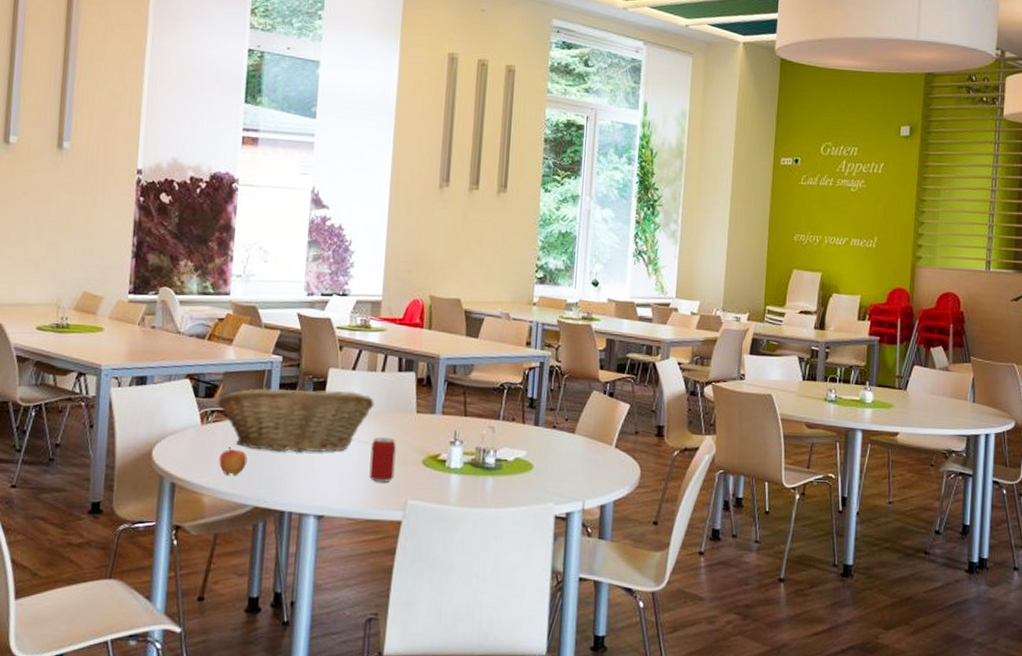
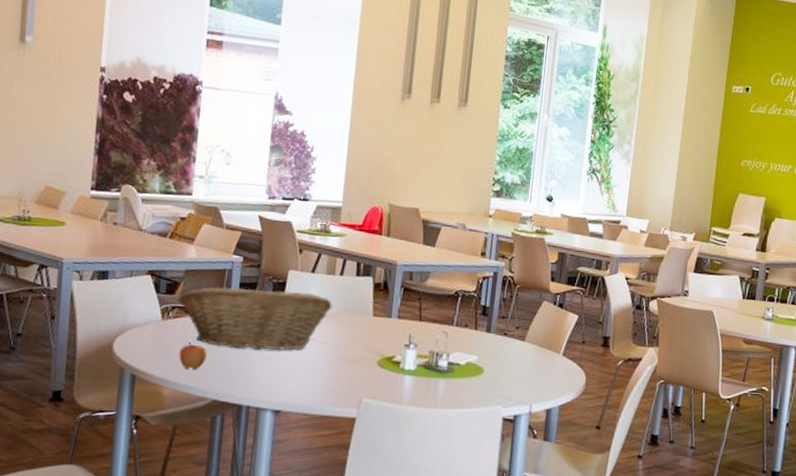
beer can: present [369,437,396,483] -> none [325,338,353,382]

